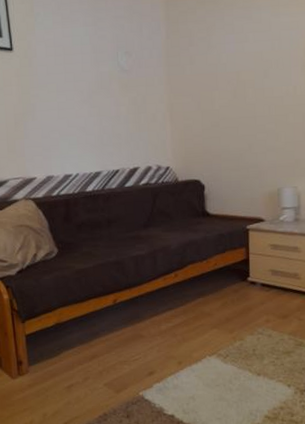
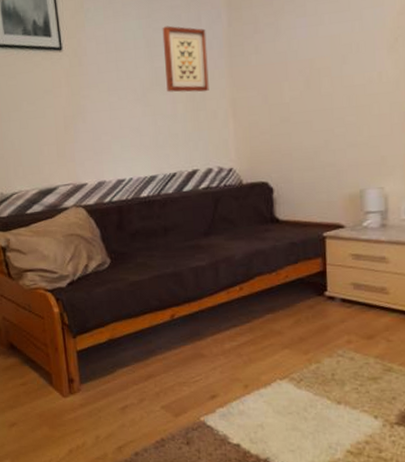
wall art: none [107,34,149,97] -> present [162,25,209,93]

